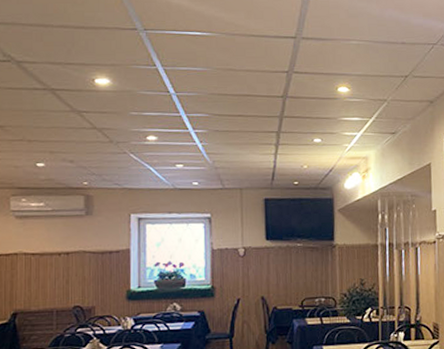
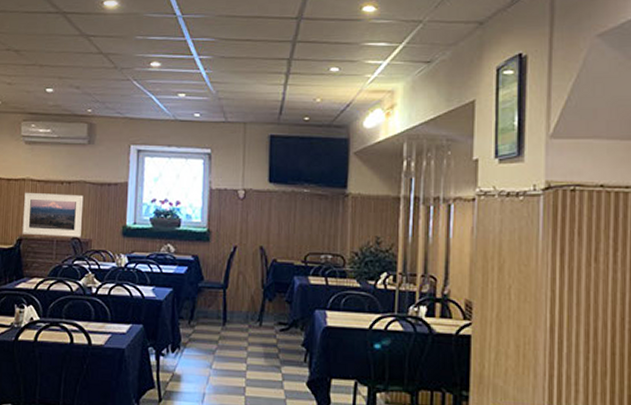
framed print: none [16,265,84,308] -> present [22,192,84,237]

